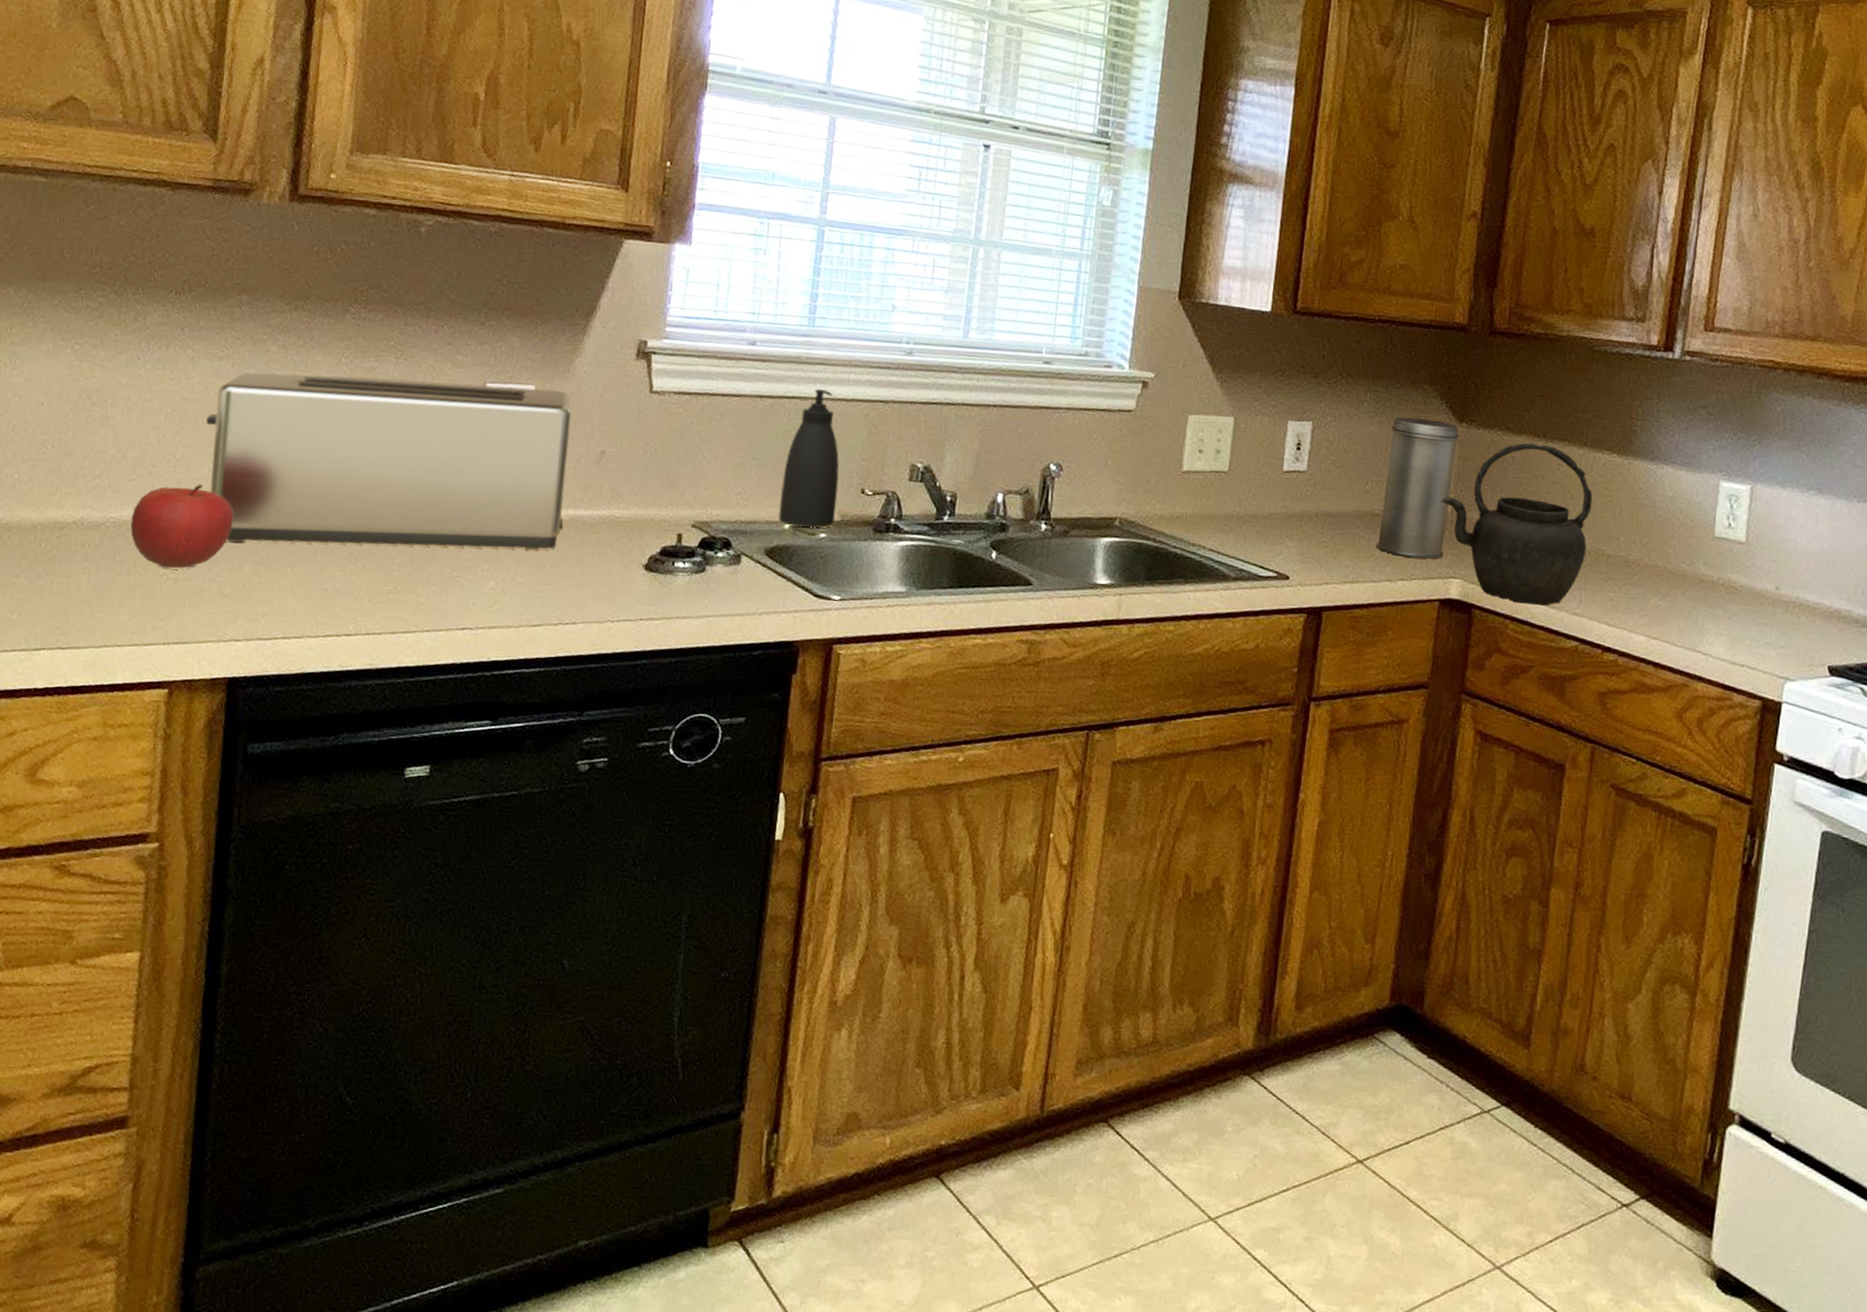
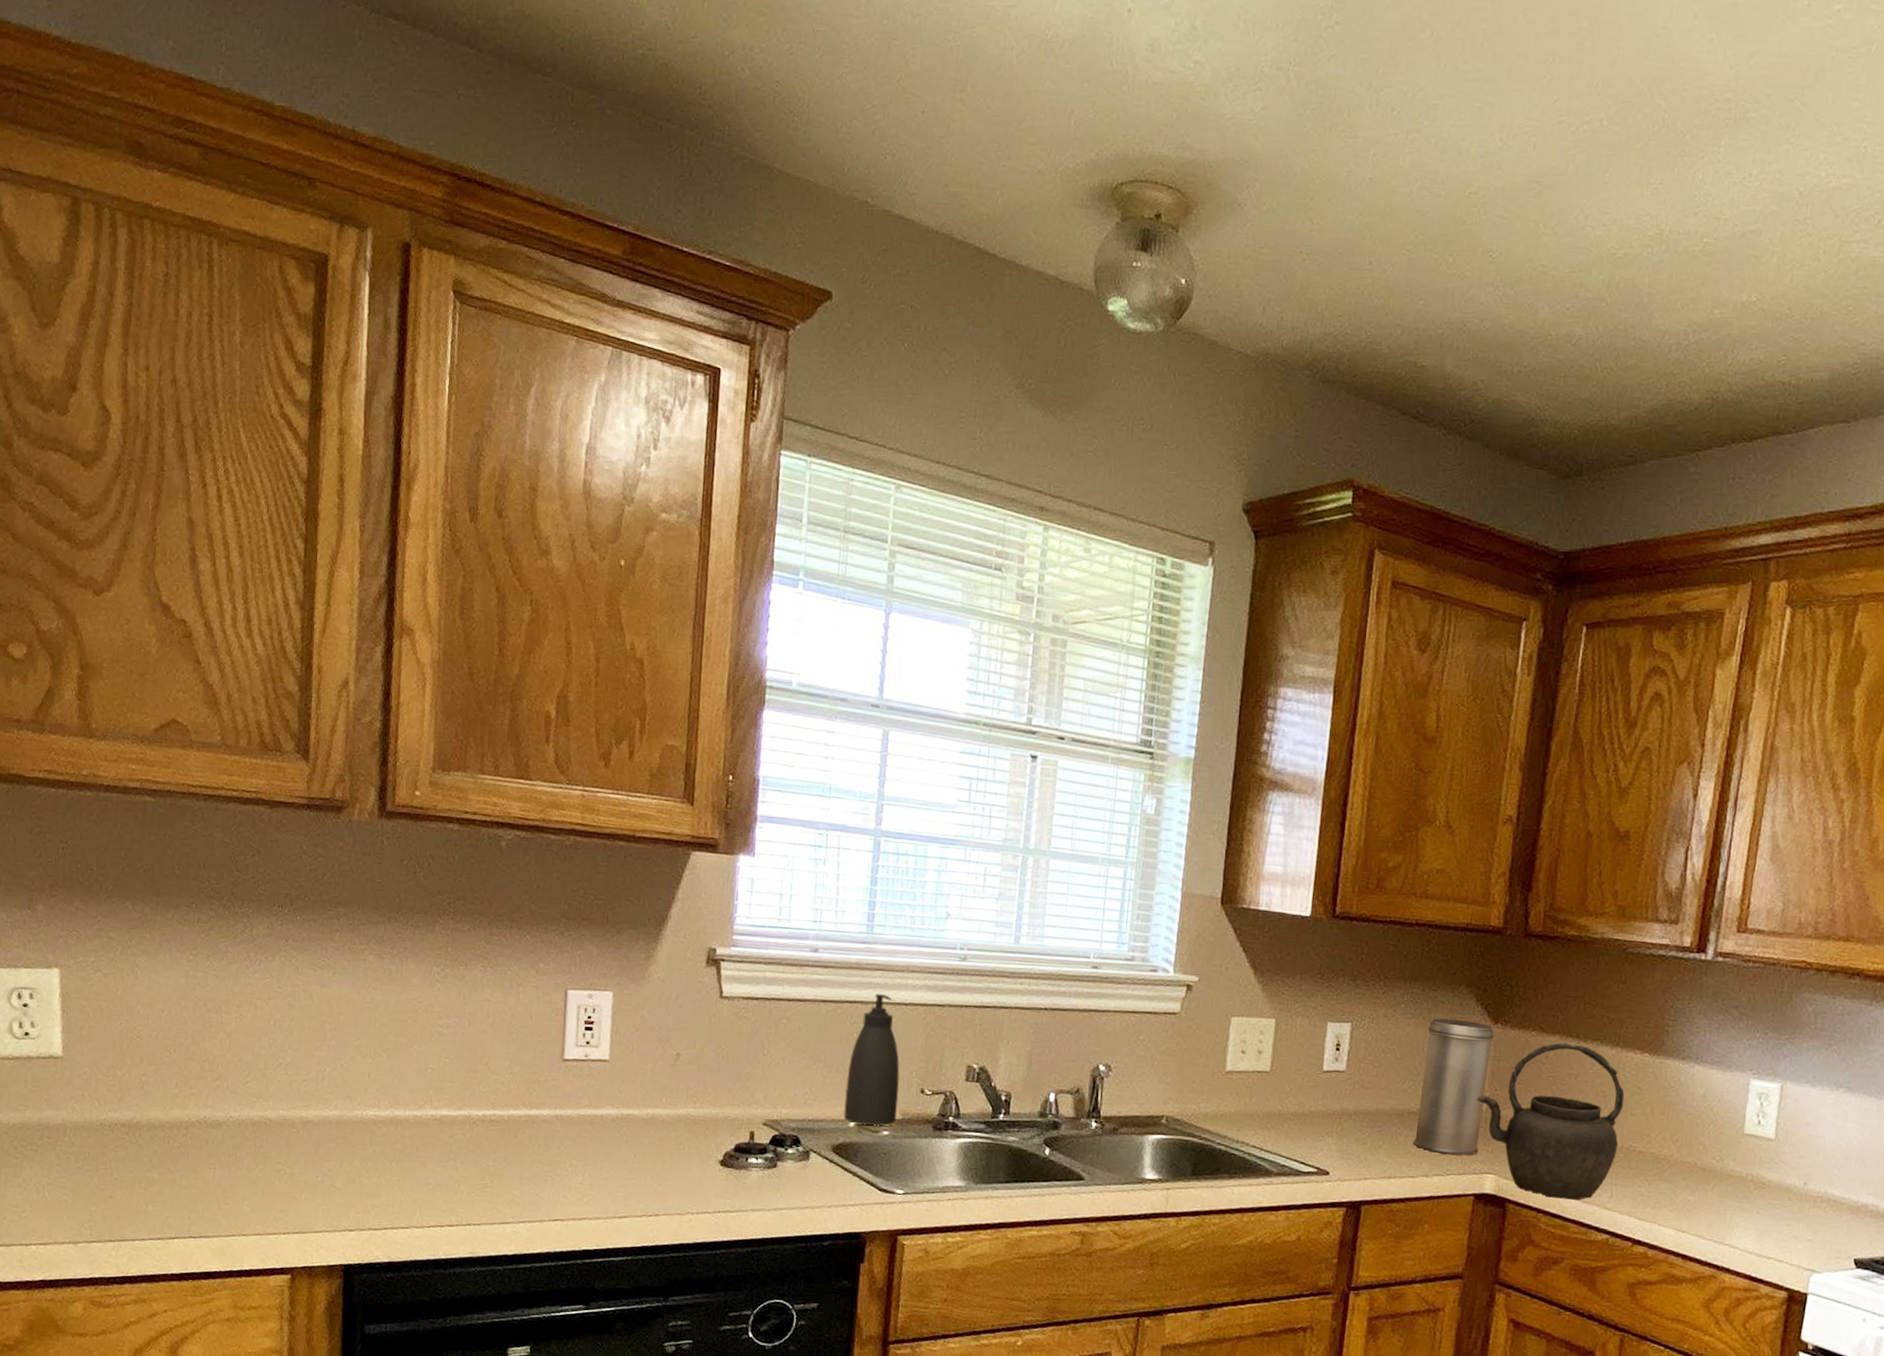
fruit: present [130,484,234,569] -> none [249,1085,342,1164]
toaster: present [206,369,572,550] -> none [312,977,648,1147]

